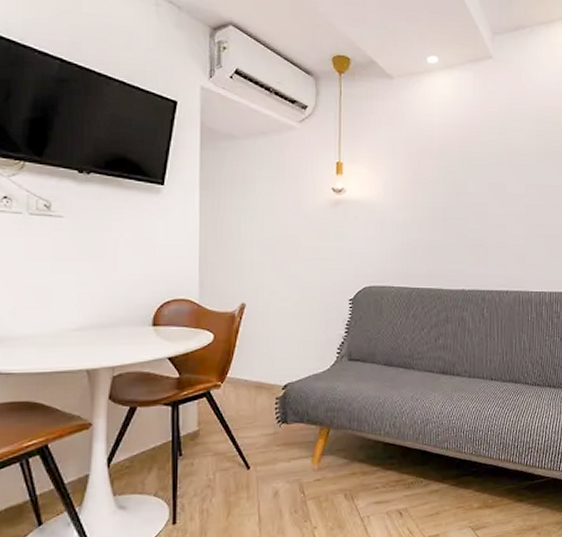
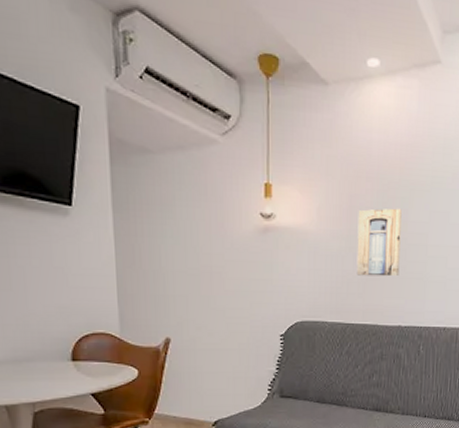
wall art: none [421,181,462,244] -> present [356,208,402,277]

